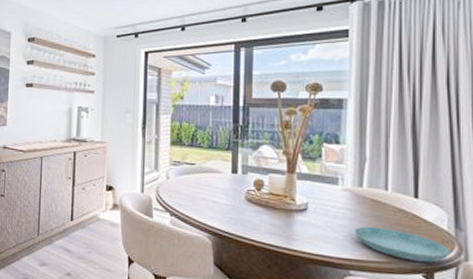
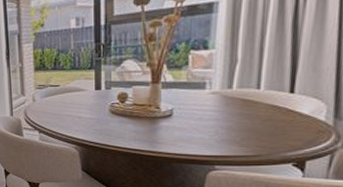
saucer: present [354,226,451,263] -> none [221,125,327,152]

